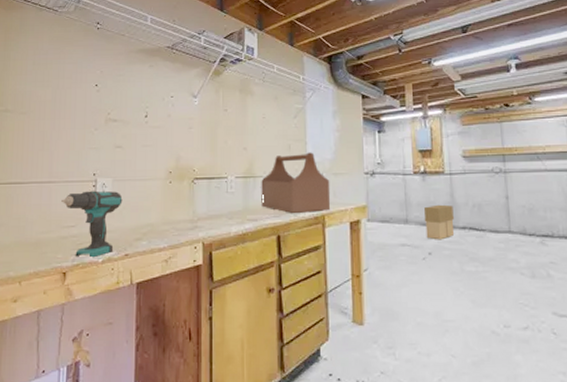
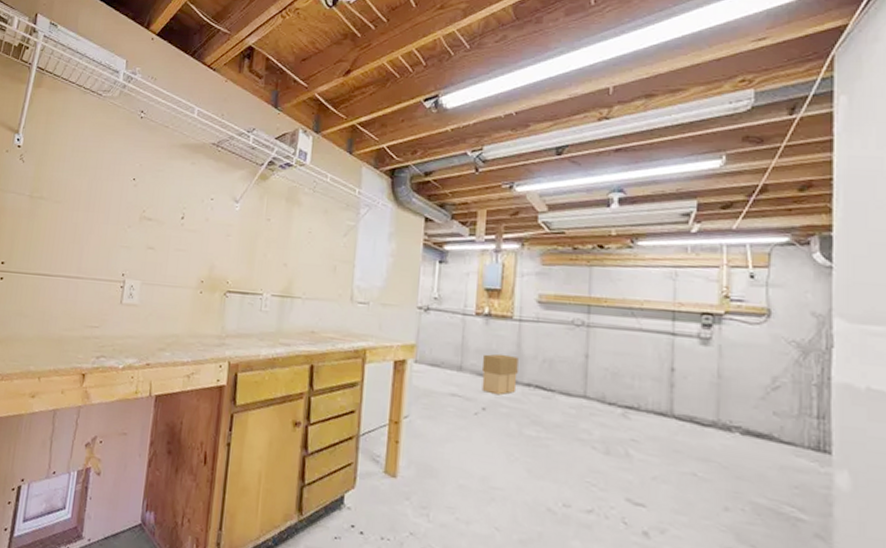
power drill: present [61,190,123,258] -> none [87,291,150,363]
tool box: present [261,152,331,214] -> none [296,276,377,345]

